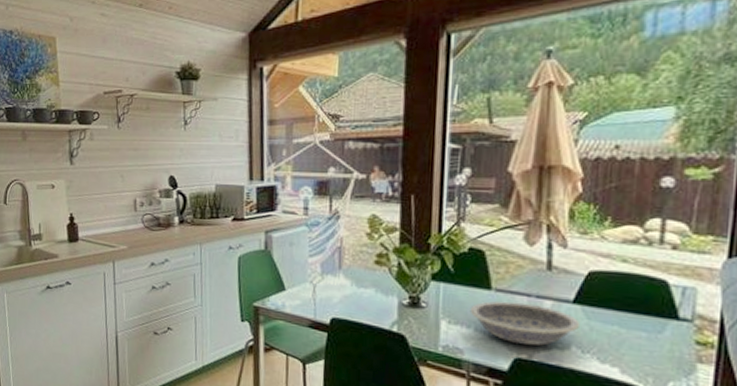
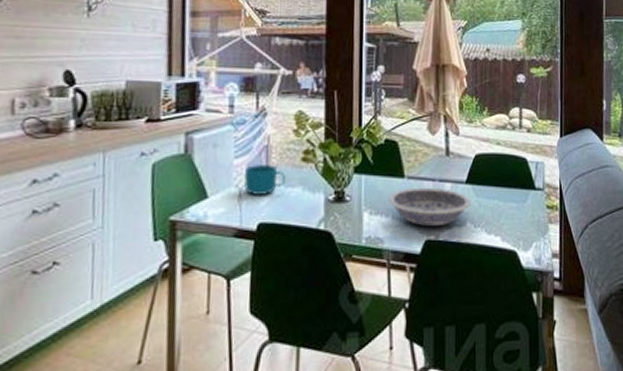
cup: none [317,264,358,293] -> present [243,165,286,195]

